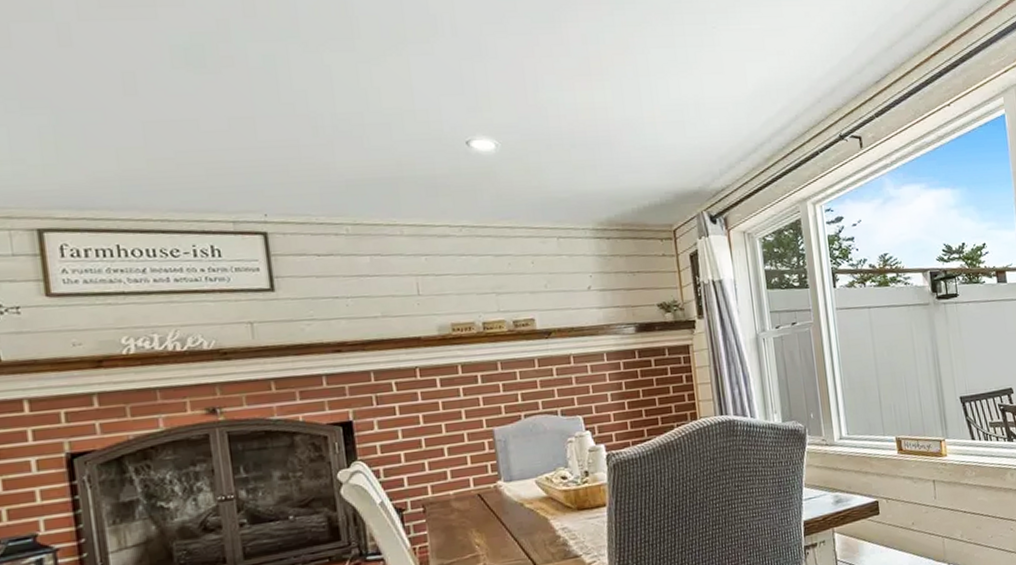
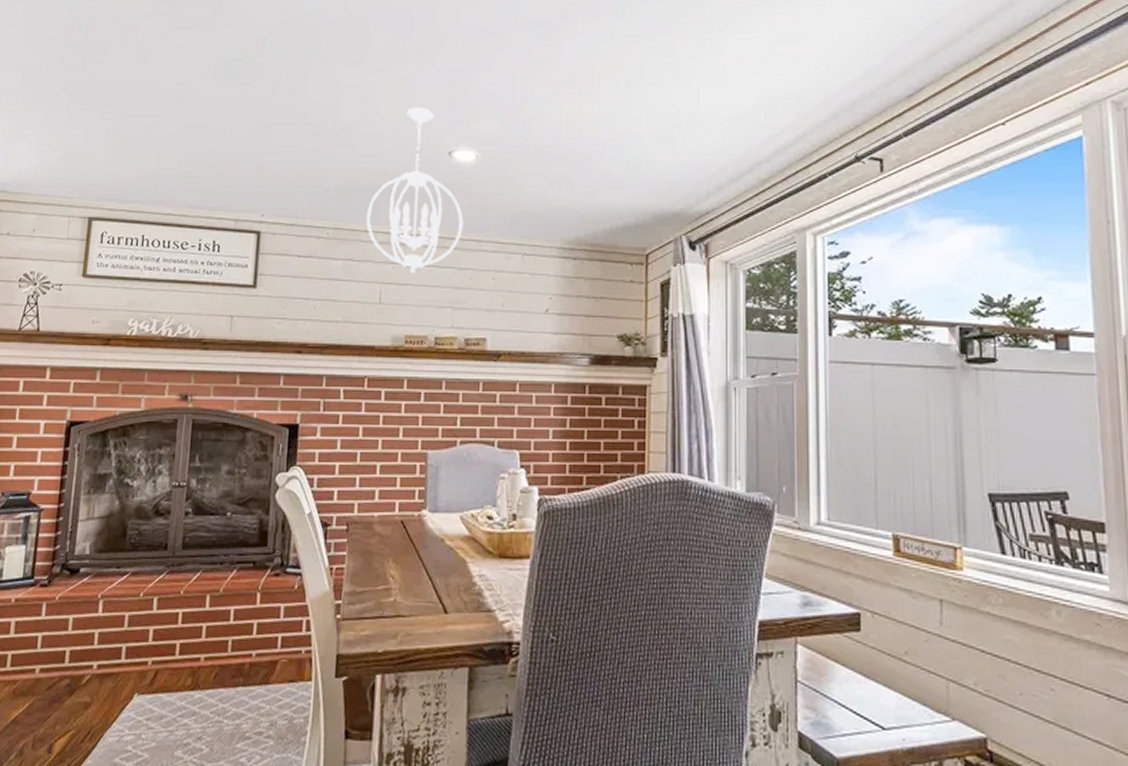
chandelier: none [387,97,494,263] -> present [365,108,464,273]

